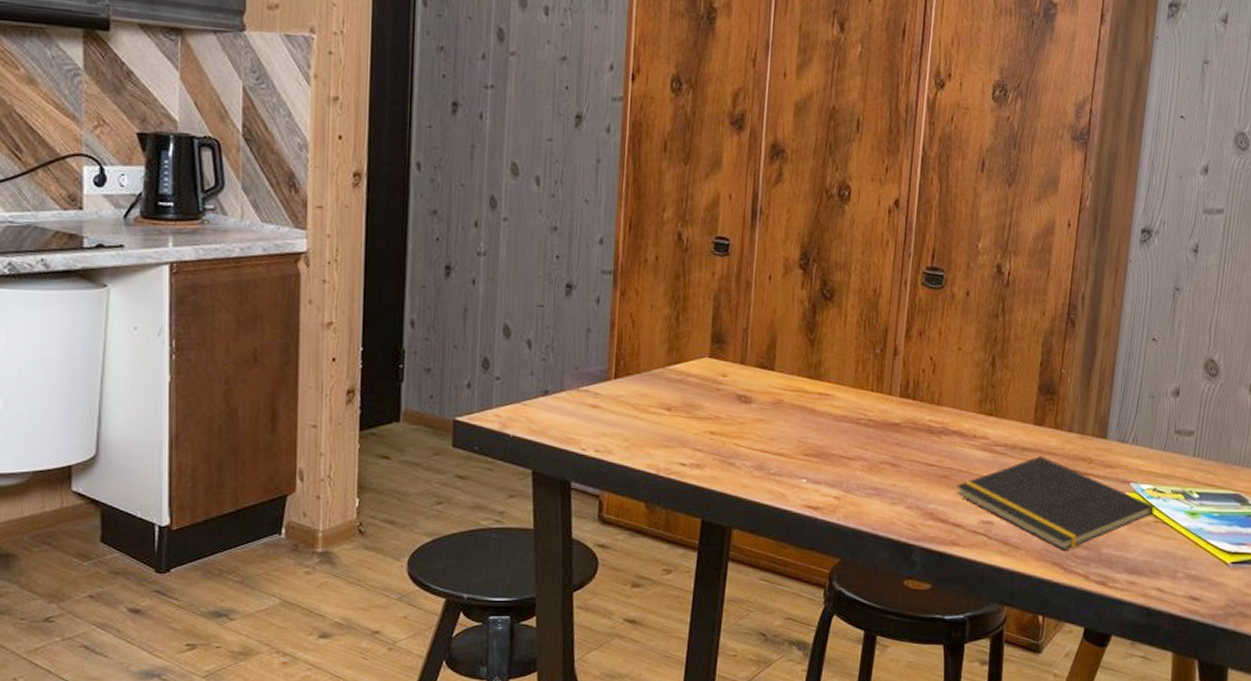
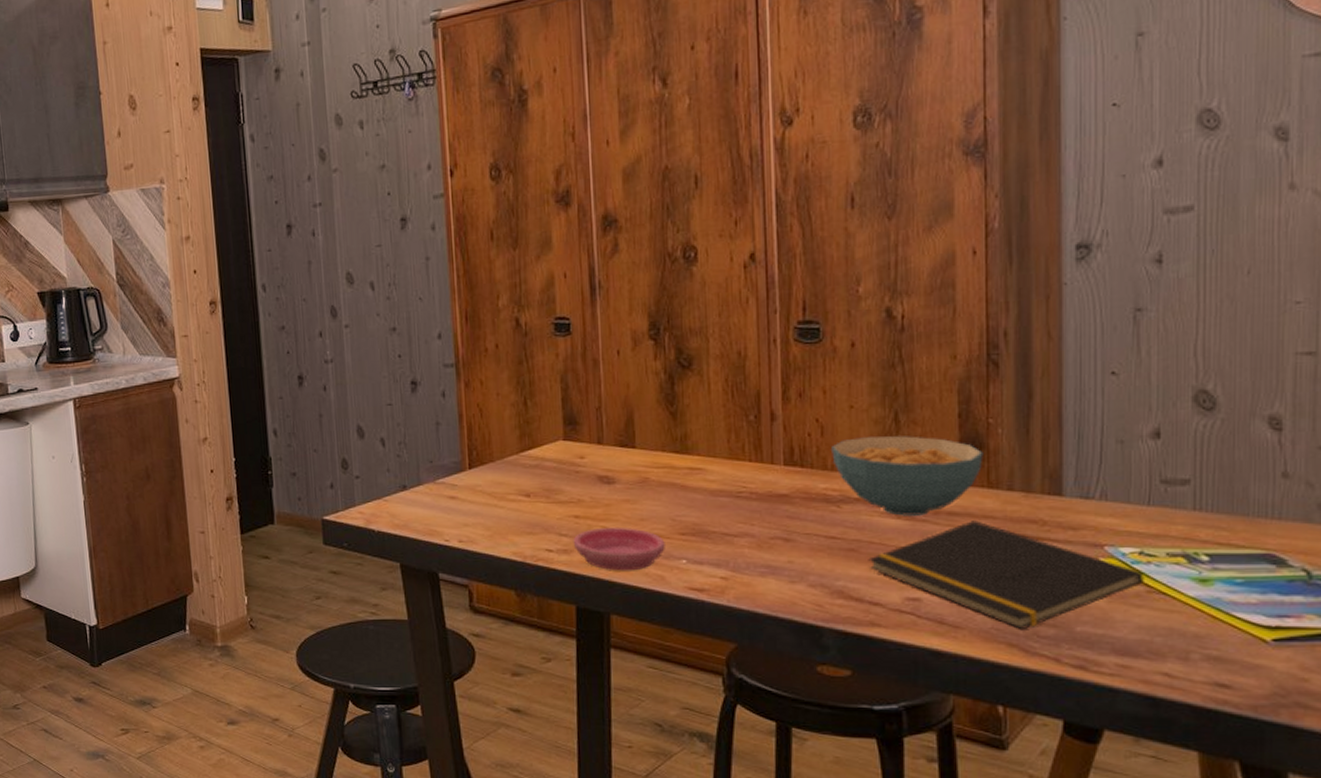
saucer: none [706,444,790,488] -> present [573,527,665,571]
cereal bowl: none [939,377,1055,449] -> present [832,436,983,516]

